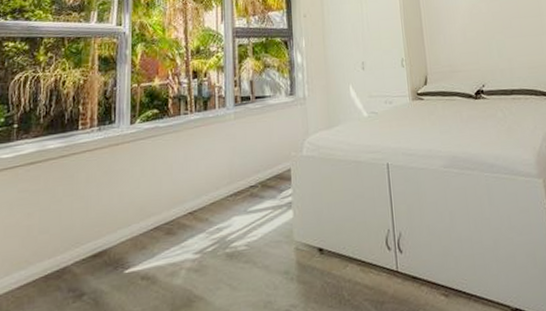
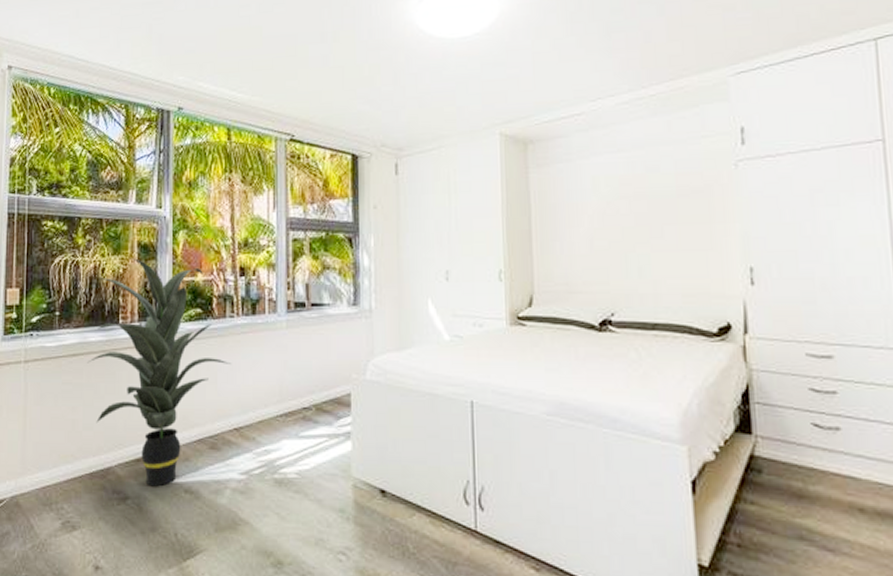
indoor plant: none [45,70,186,280] -> present [87,258,232,487]

